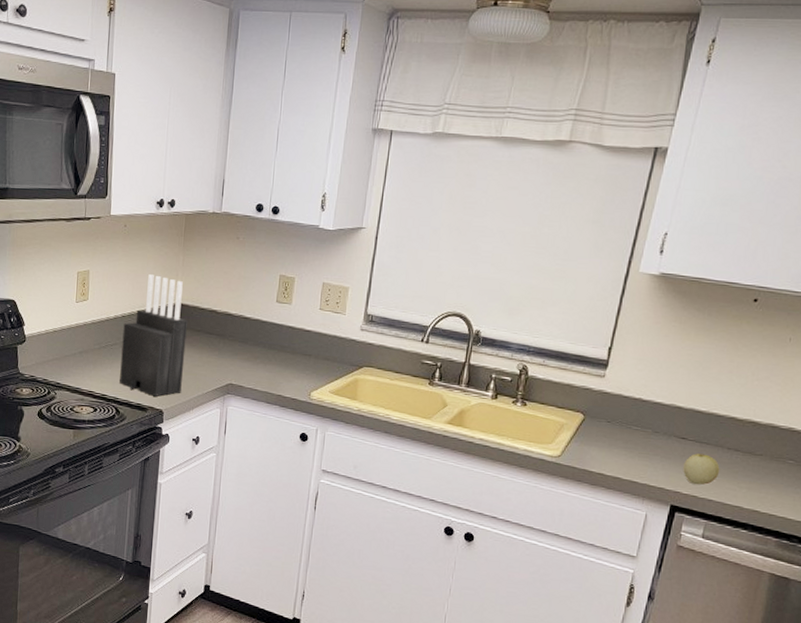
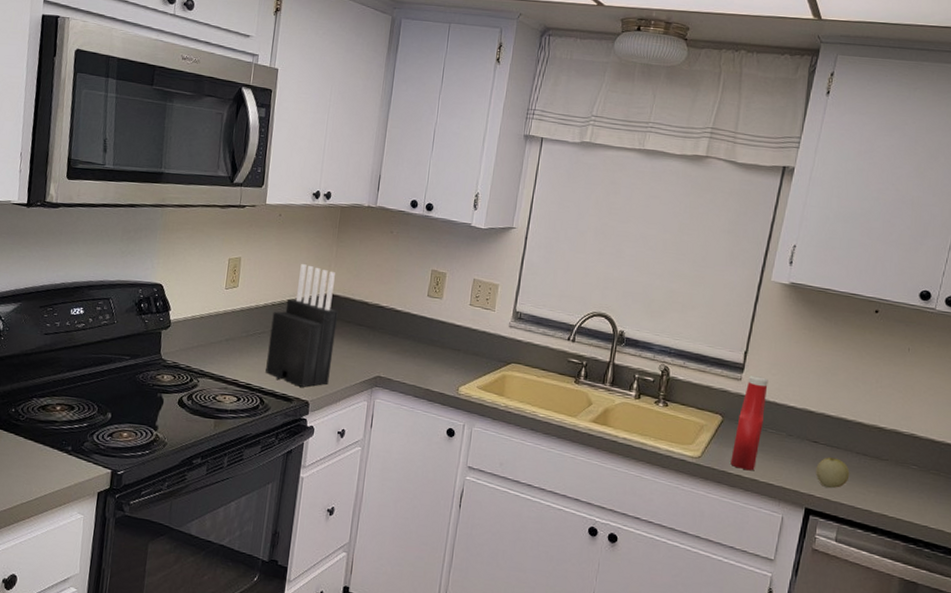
ketchup bottle: none [592,372,634,469] -> present [730,375,768,471]

